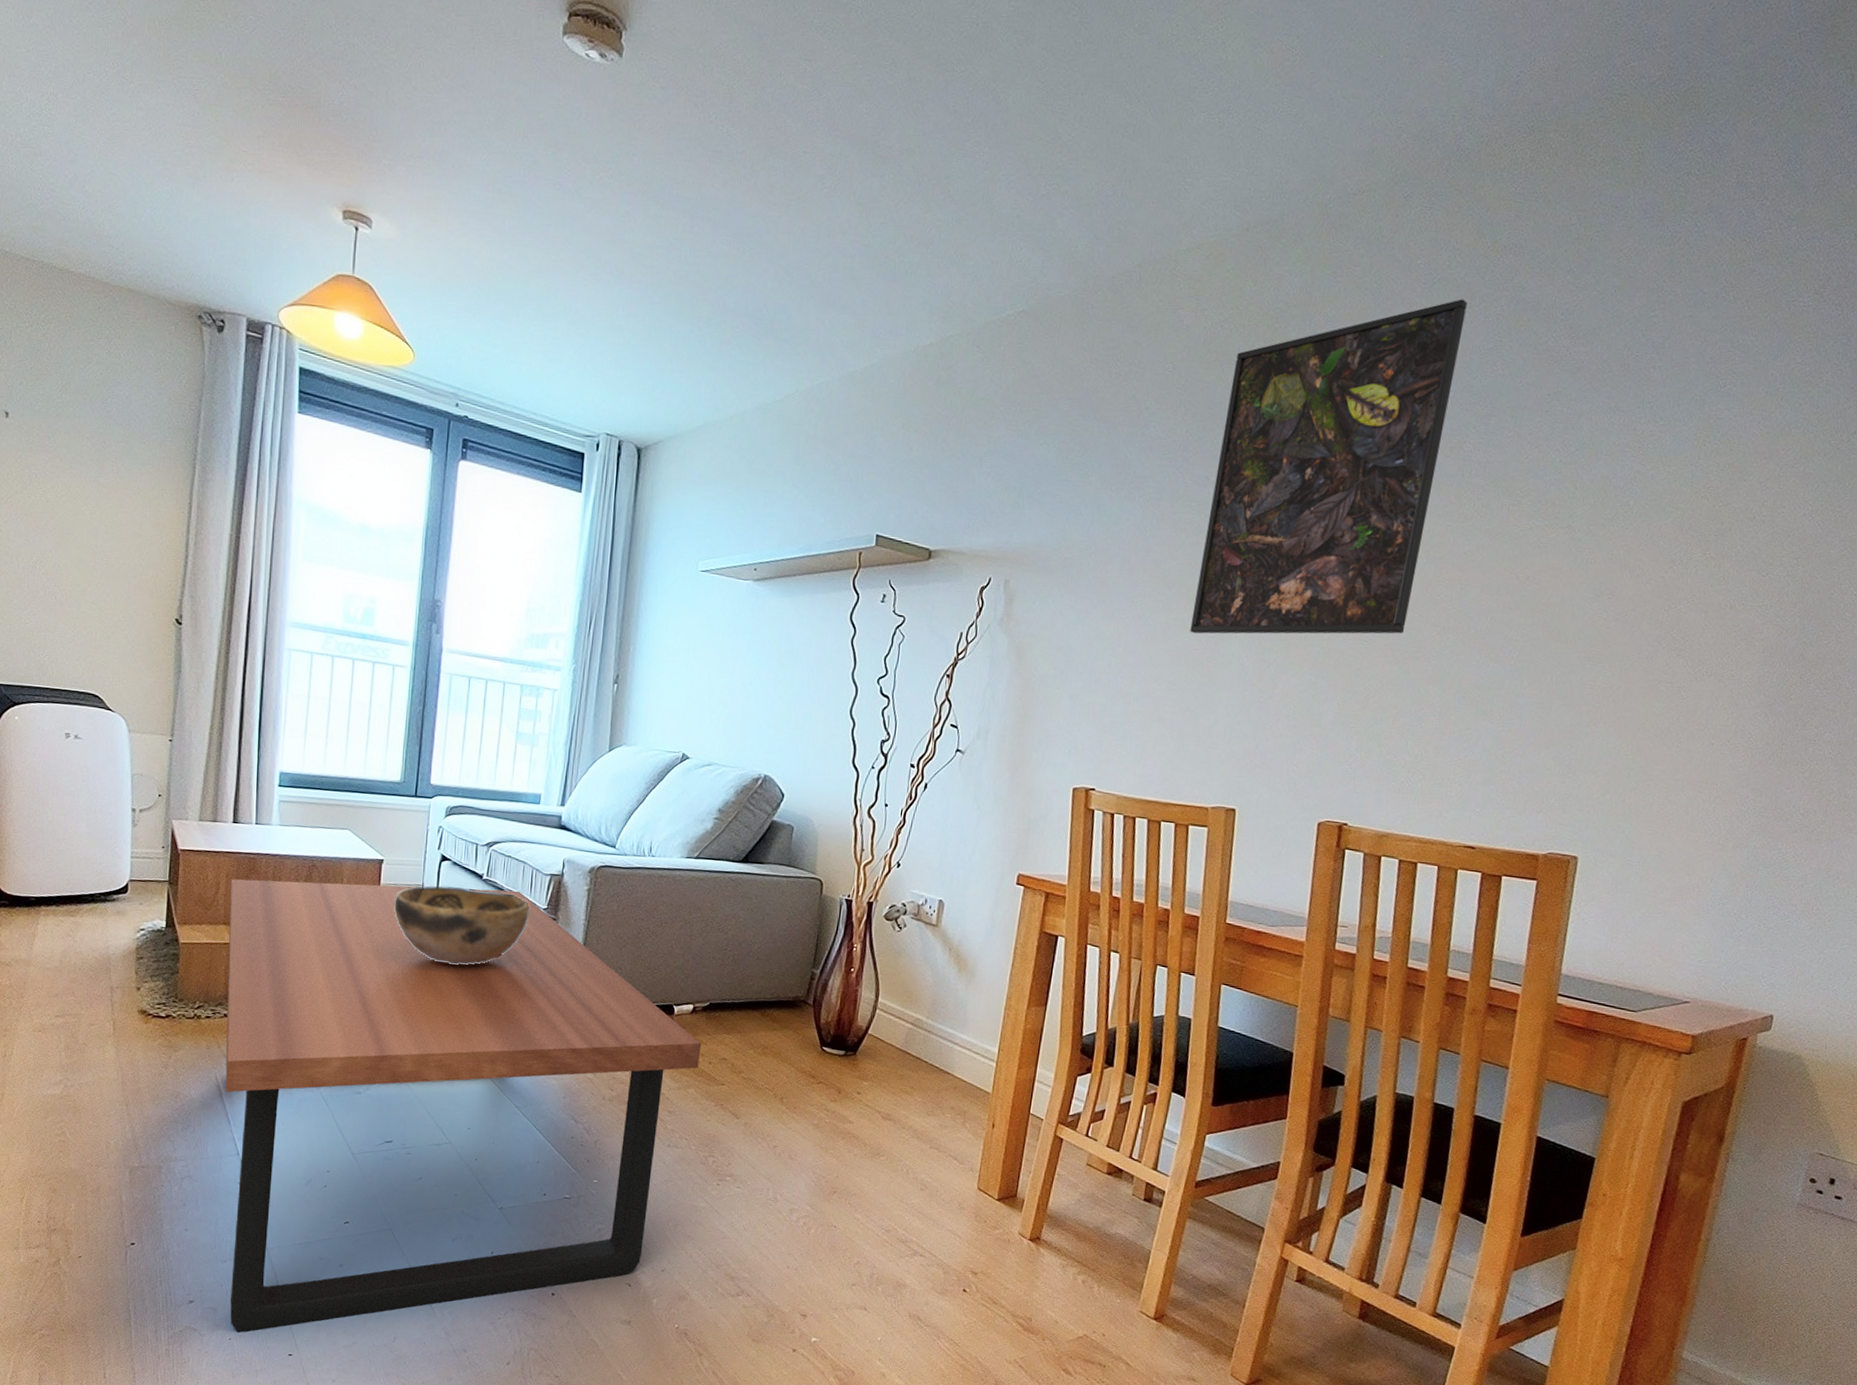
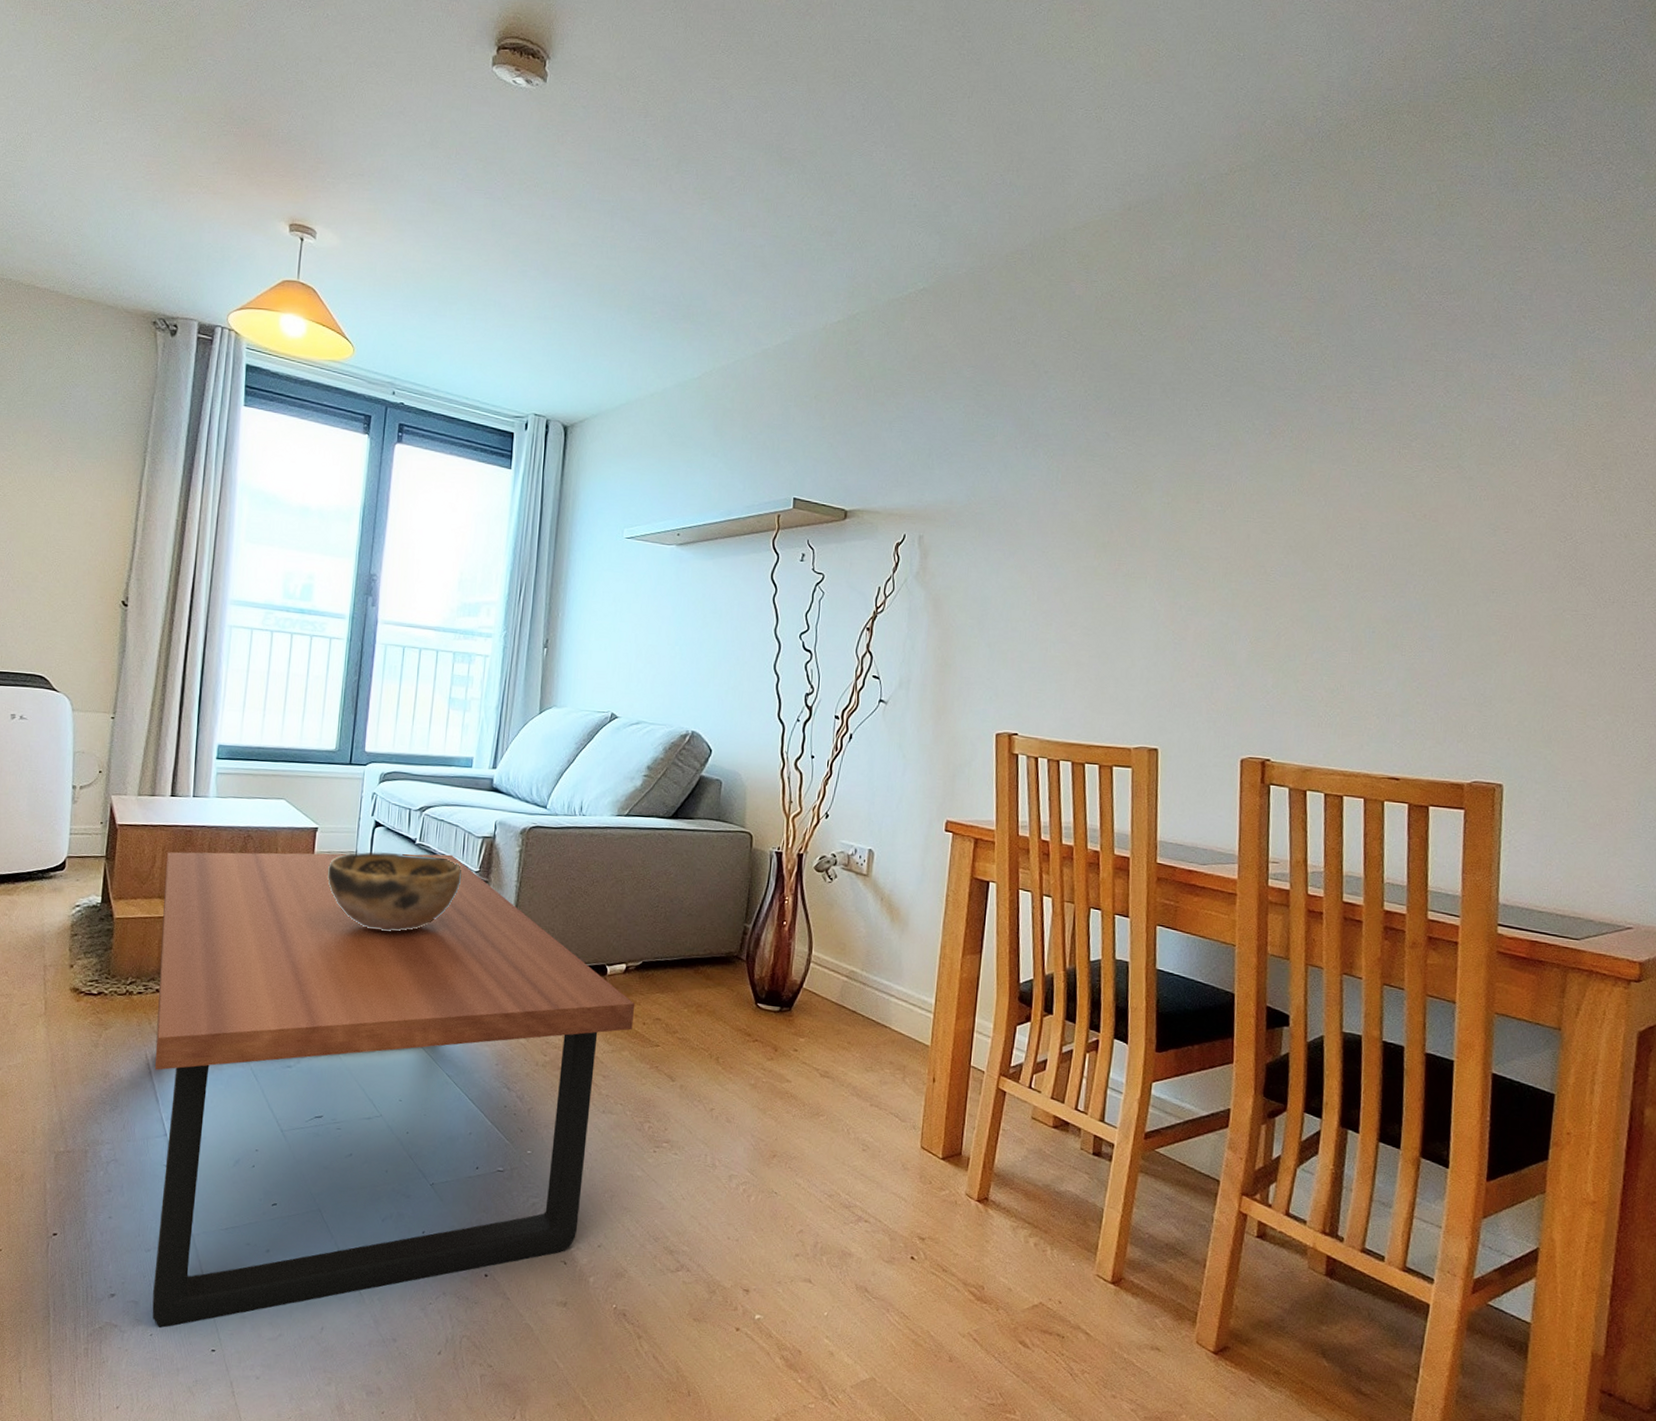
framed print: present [1190,299,1467,634] -> none [1101,262,1341,581]

